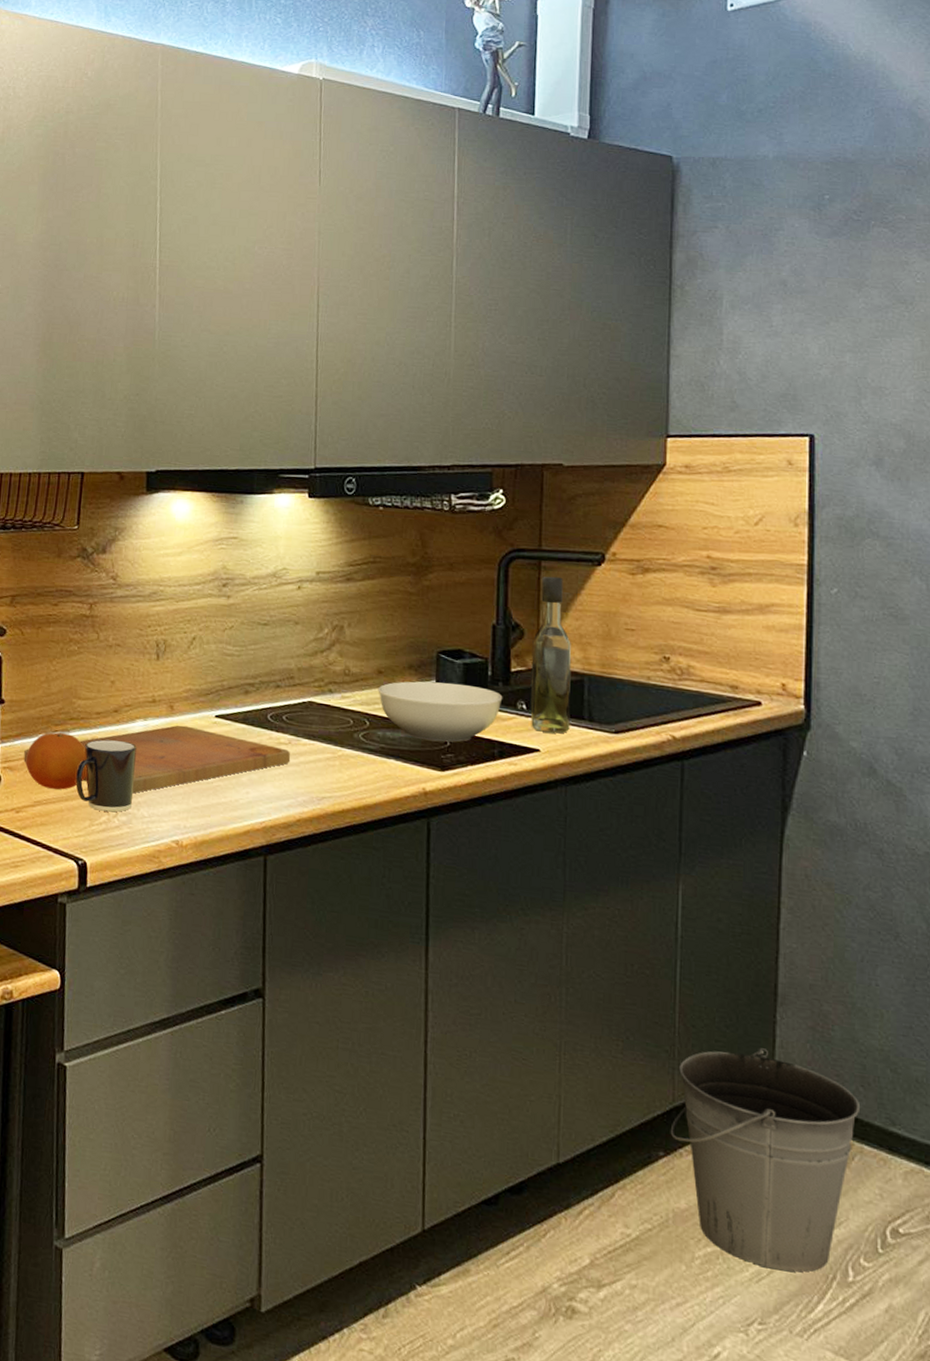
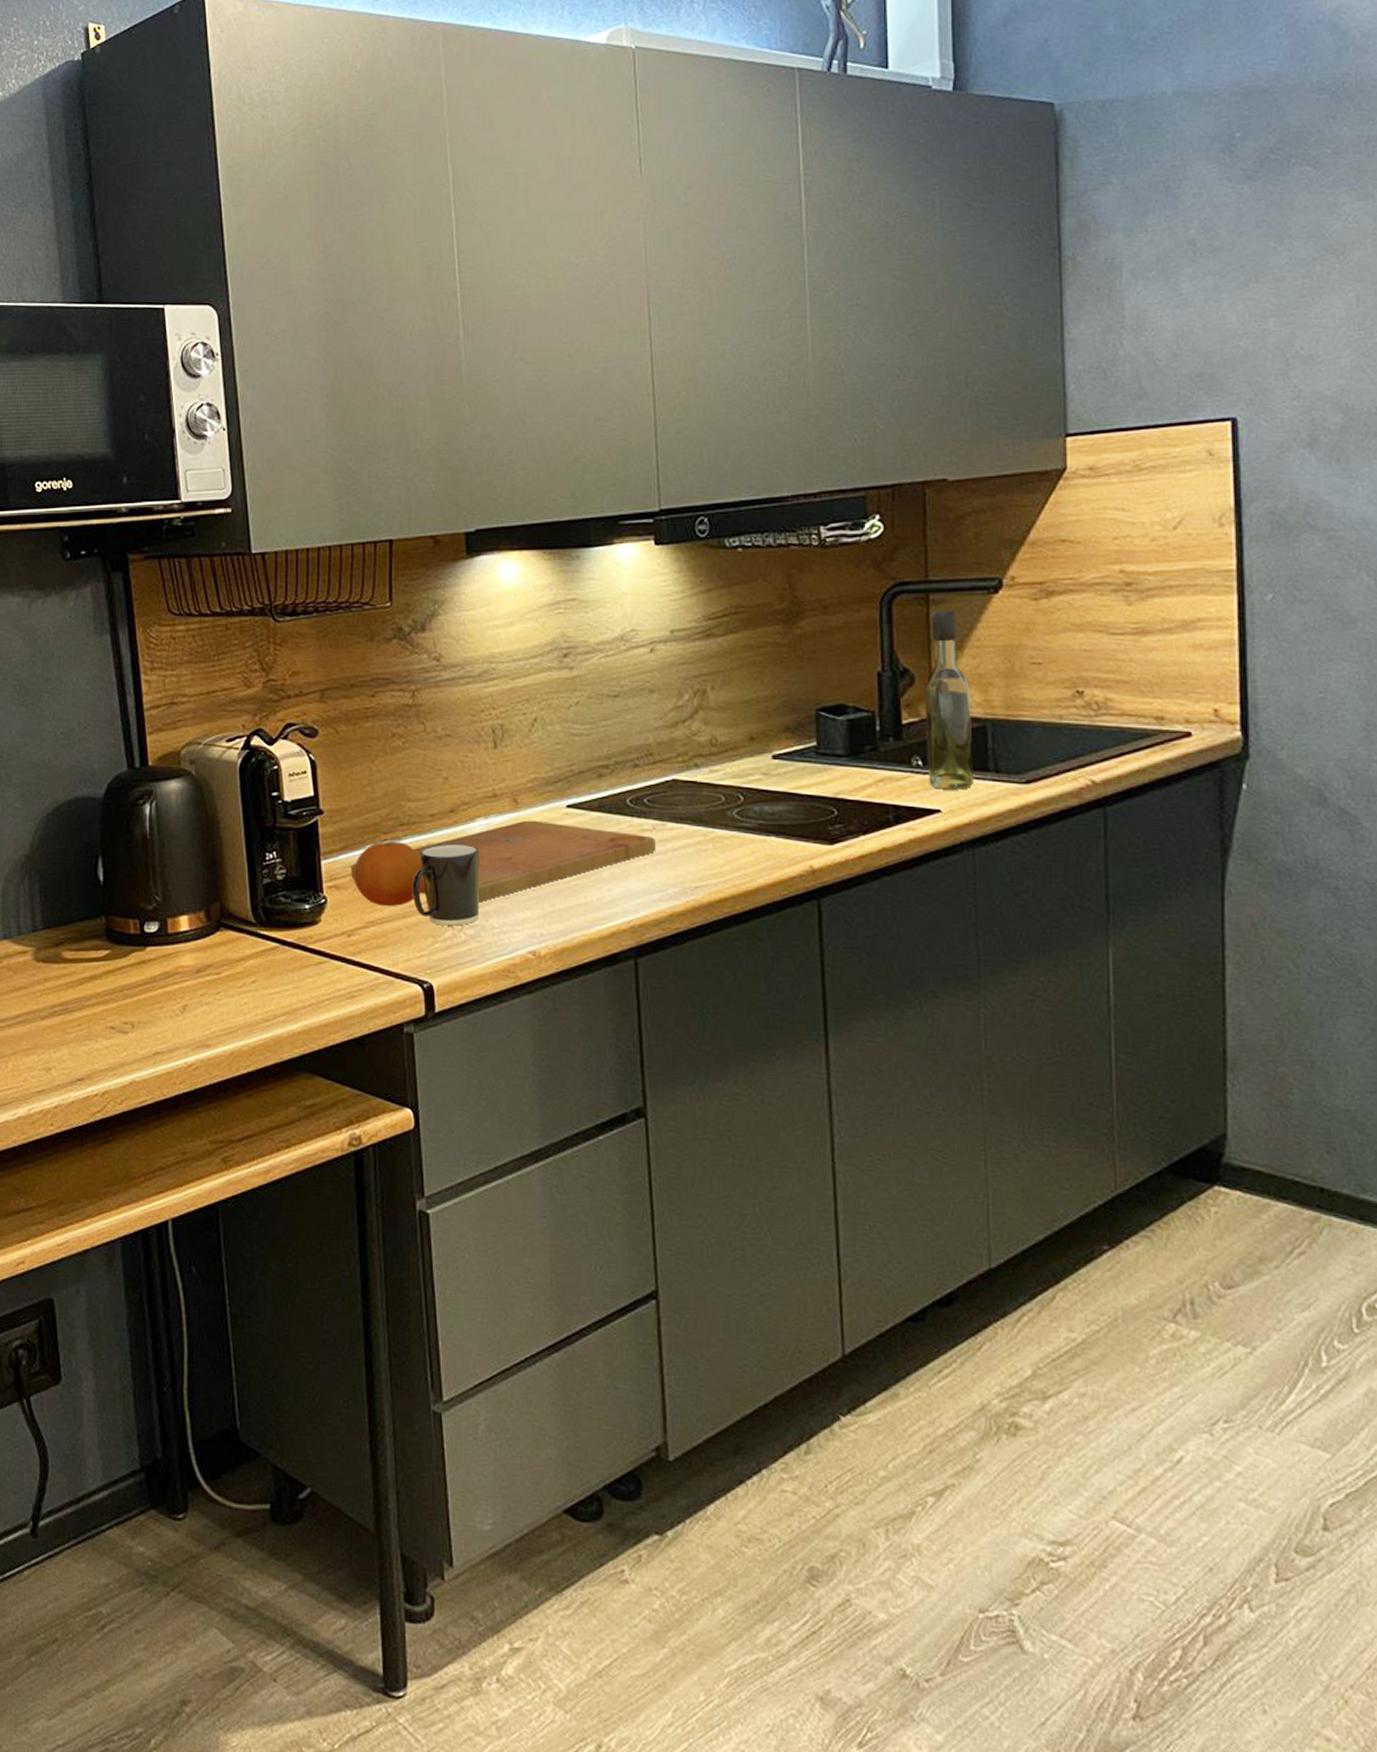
bowl: present [378,681,503,743] -> none [751,743,895,812]
bucket: present [670,1048,859,1272] -> none [1113,1121,1325,1363]

